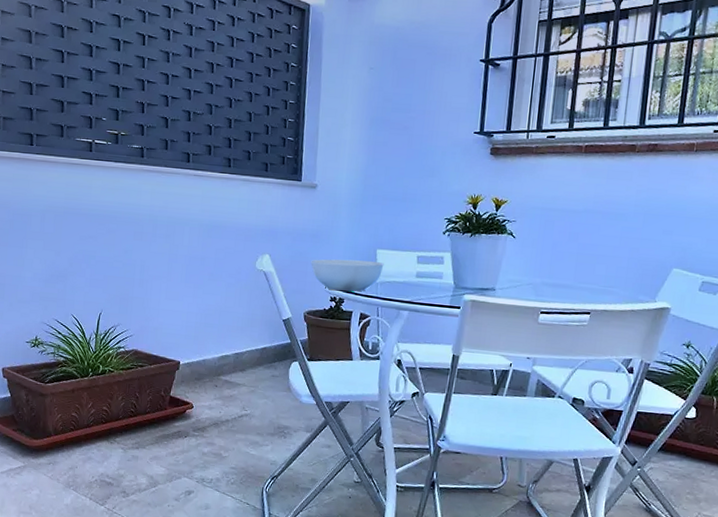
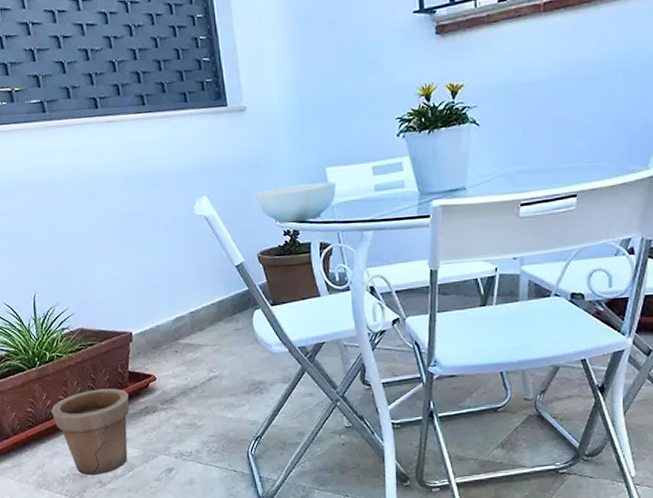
flowerpot: none [93,406,166,485] -> present [51,388,130,476]

